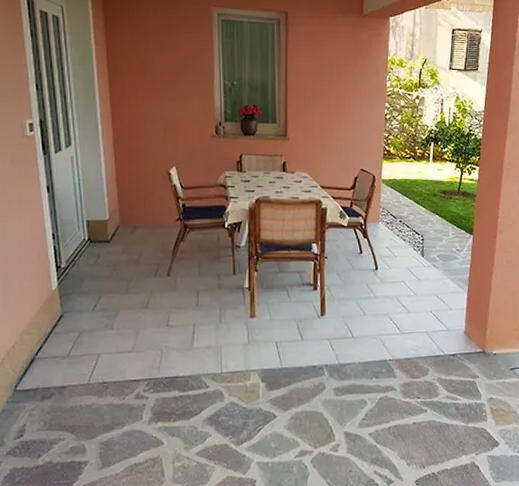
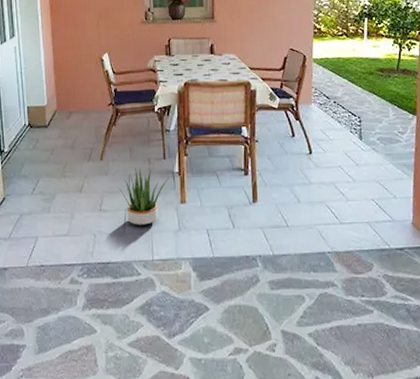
potted plant: none [183,283,239,341] -> present [115,168,169,226]

